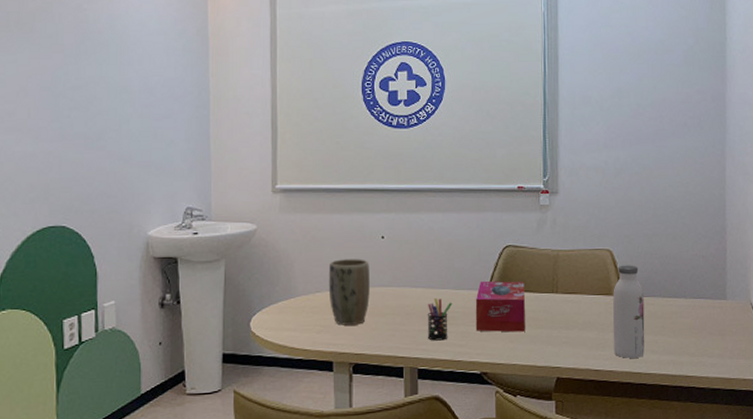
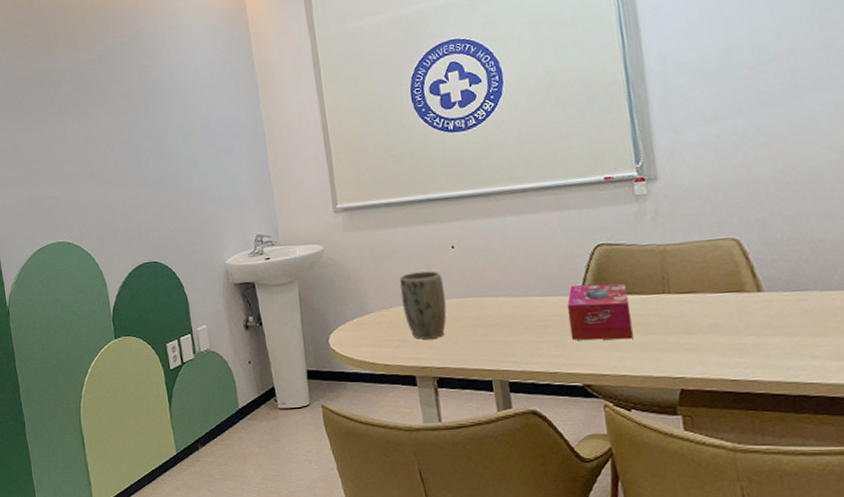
pen holder: present [427,298,453,341] -> none [512,307,541,352]
water bottle: present [612,265,645,358] -> none [746,254,801,366]

